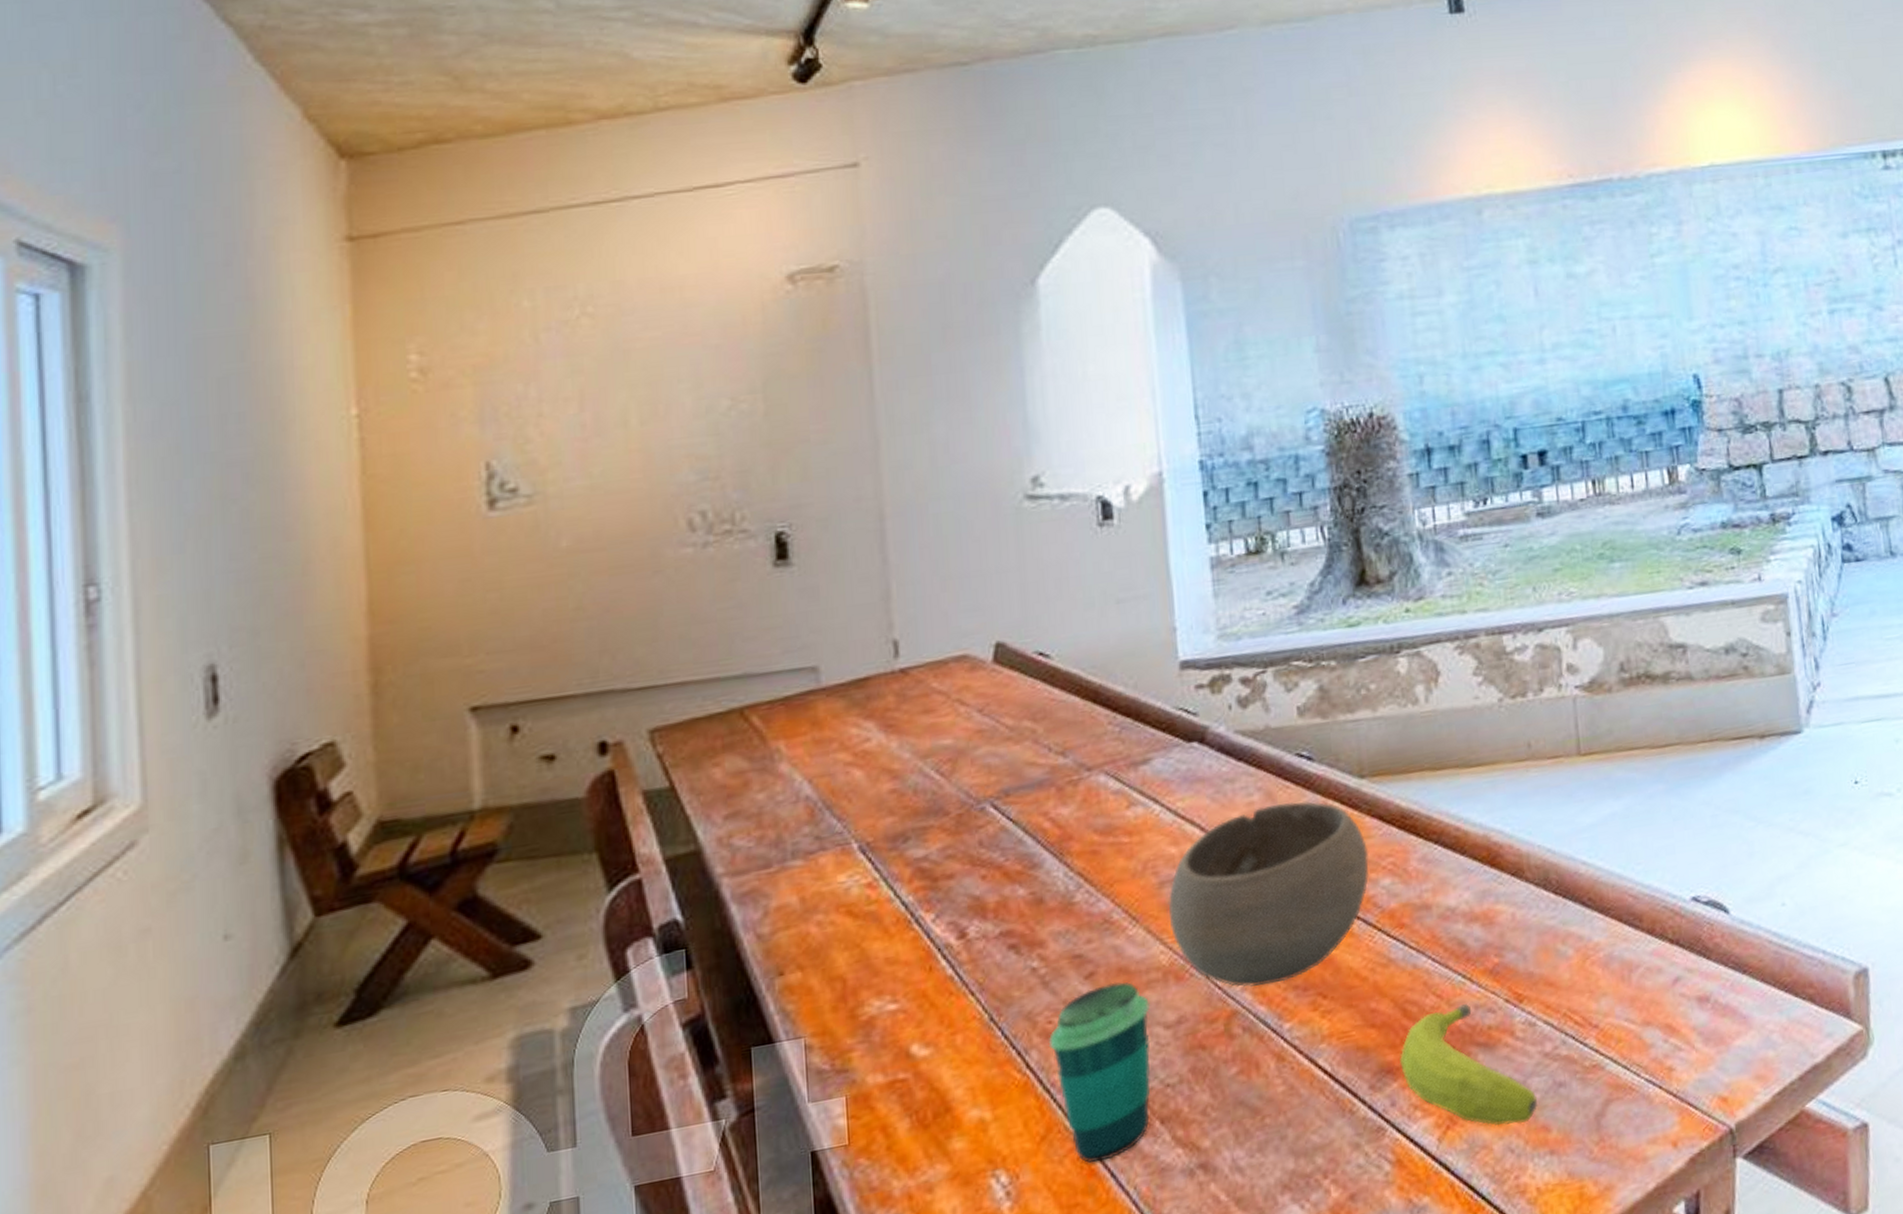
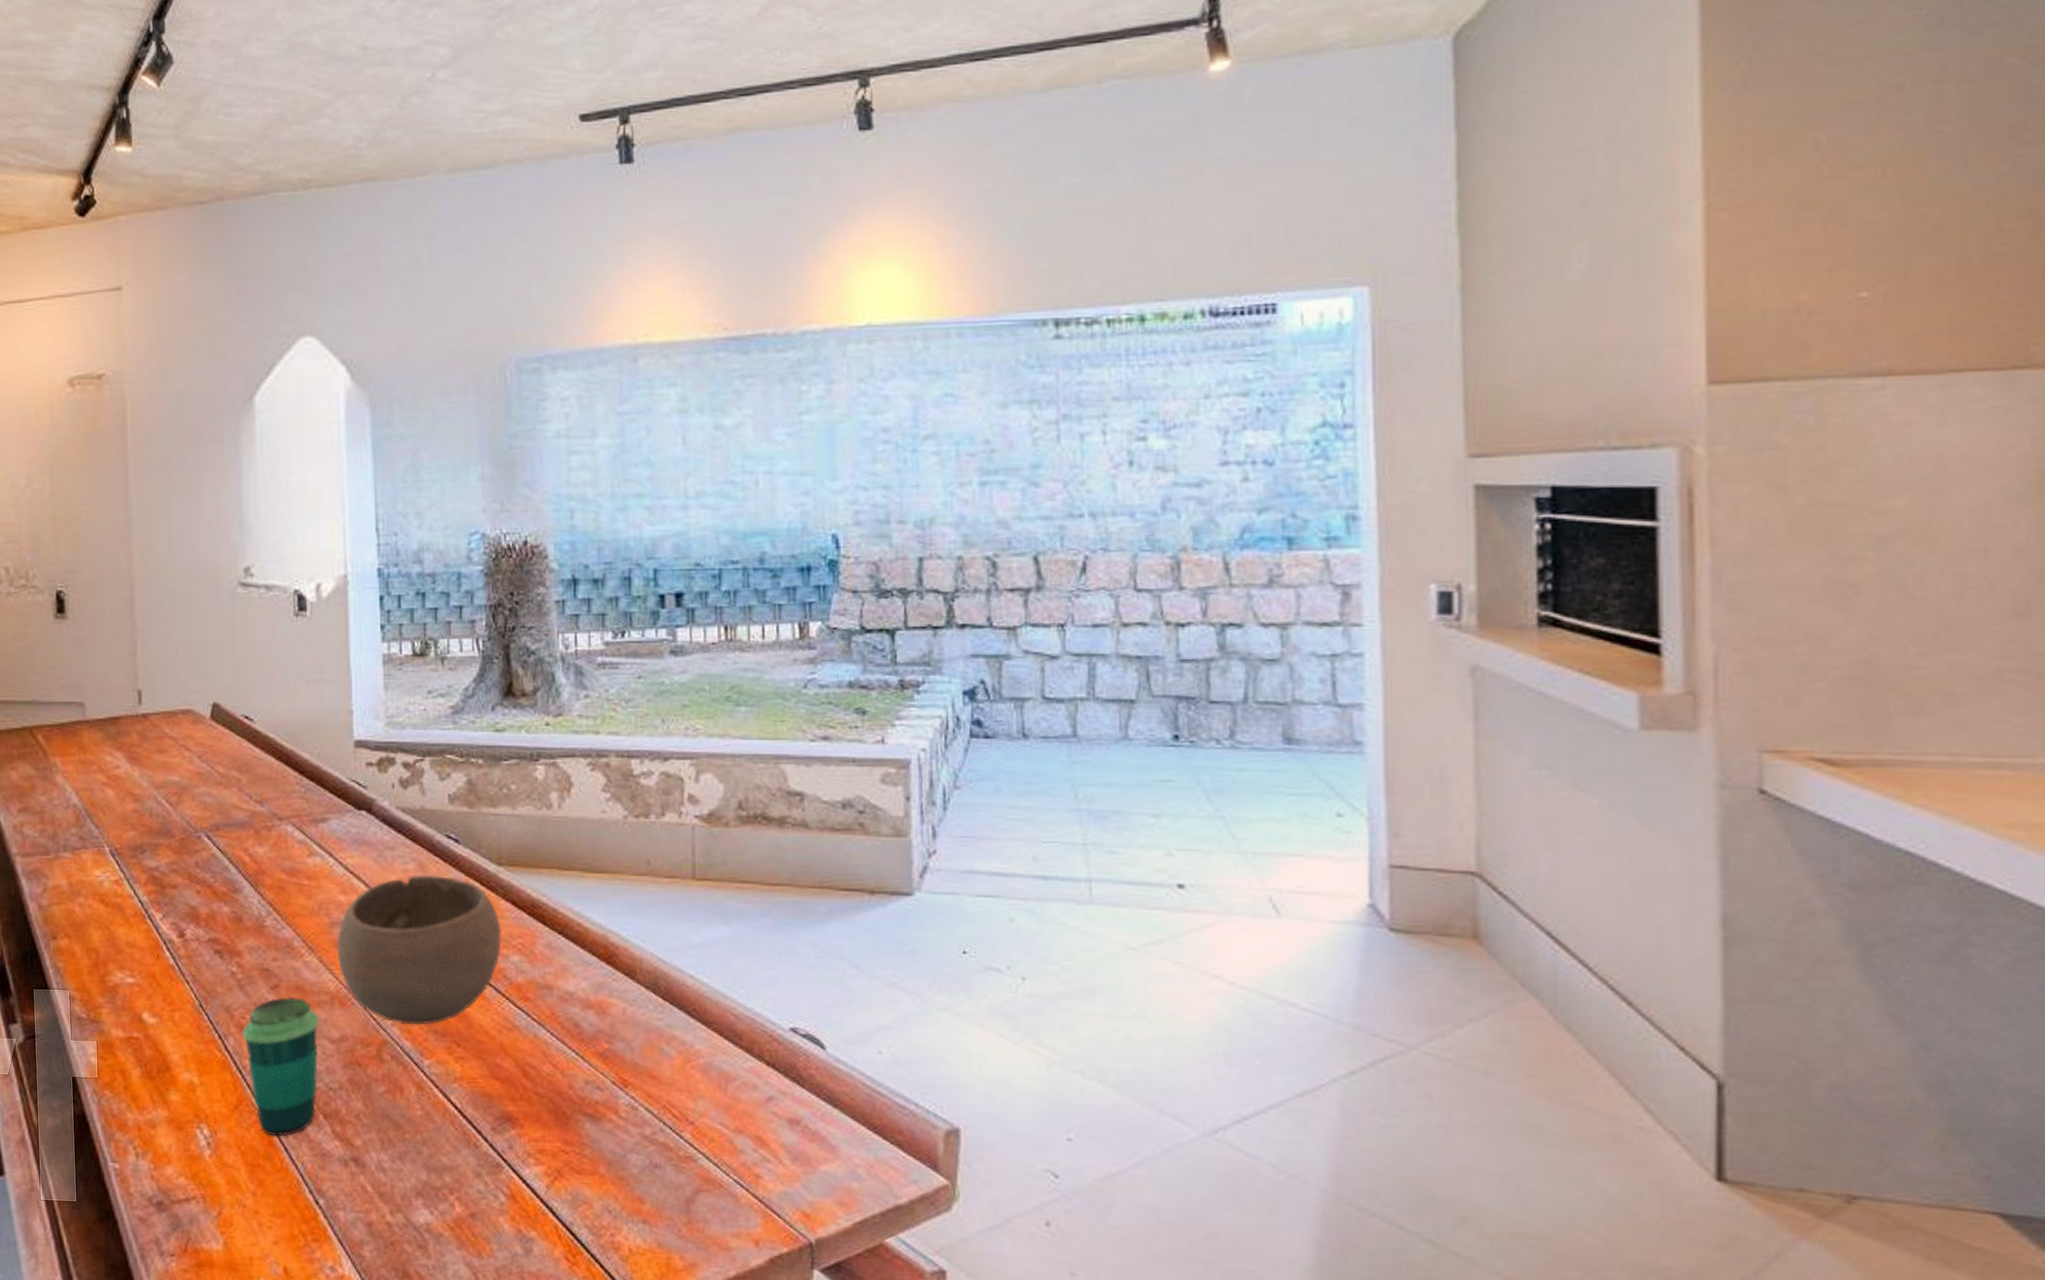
fruit: present [1399,1004,1537,1126] -> none [518,1078,634,1191]

